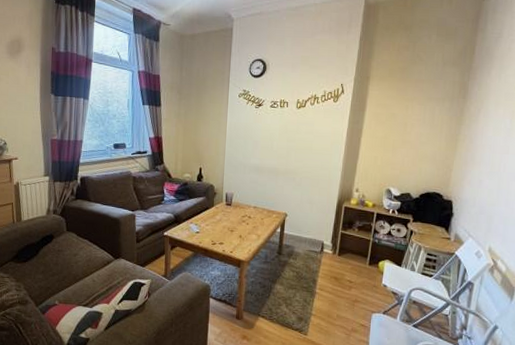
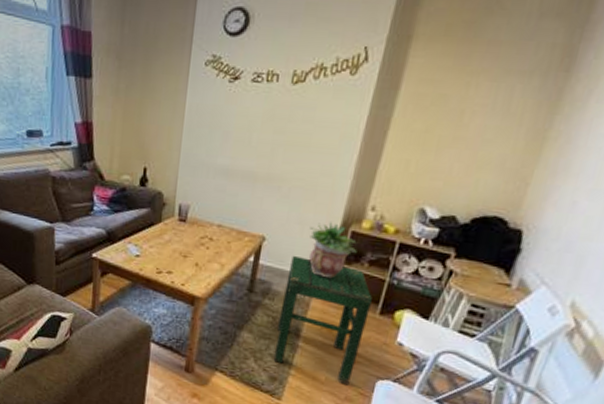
stool: none [299,226,363,320] -> present [273,255,372,386]
potted plant: none [316,201,350,240] -> present [309,222,357,278]

